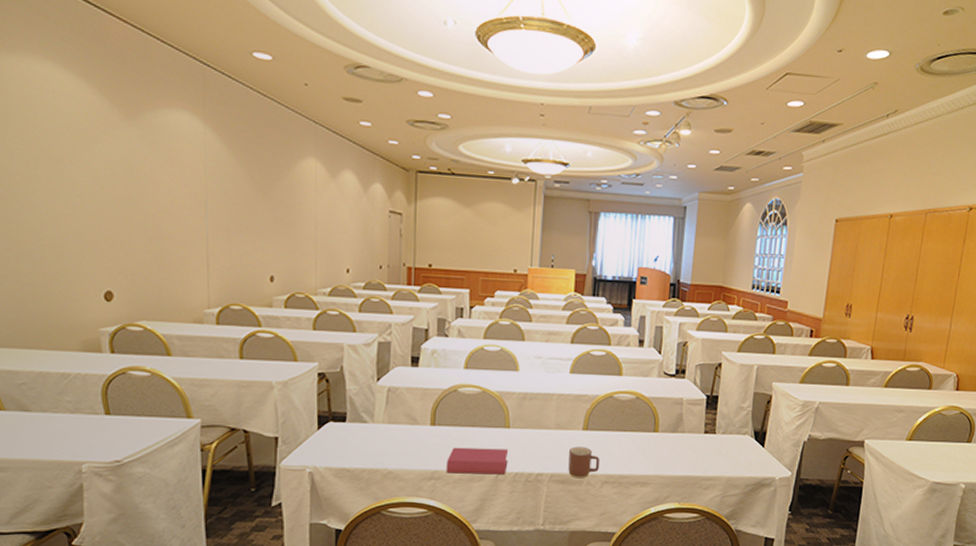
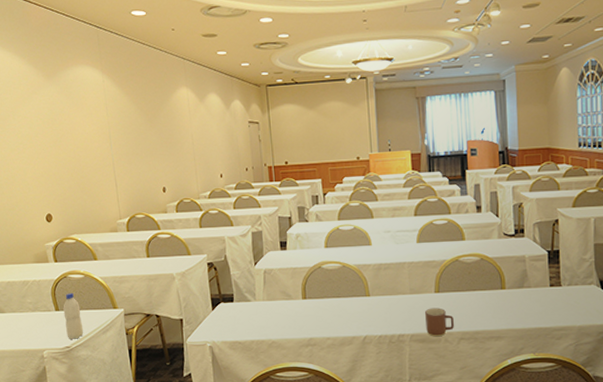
water bottle: none [116,393,143,453] -> present [63,292,84,340]
book: present [446,447,509,475] -> none [319,315,372,340]

